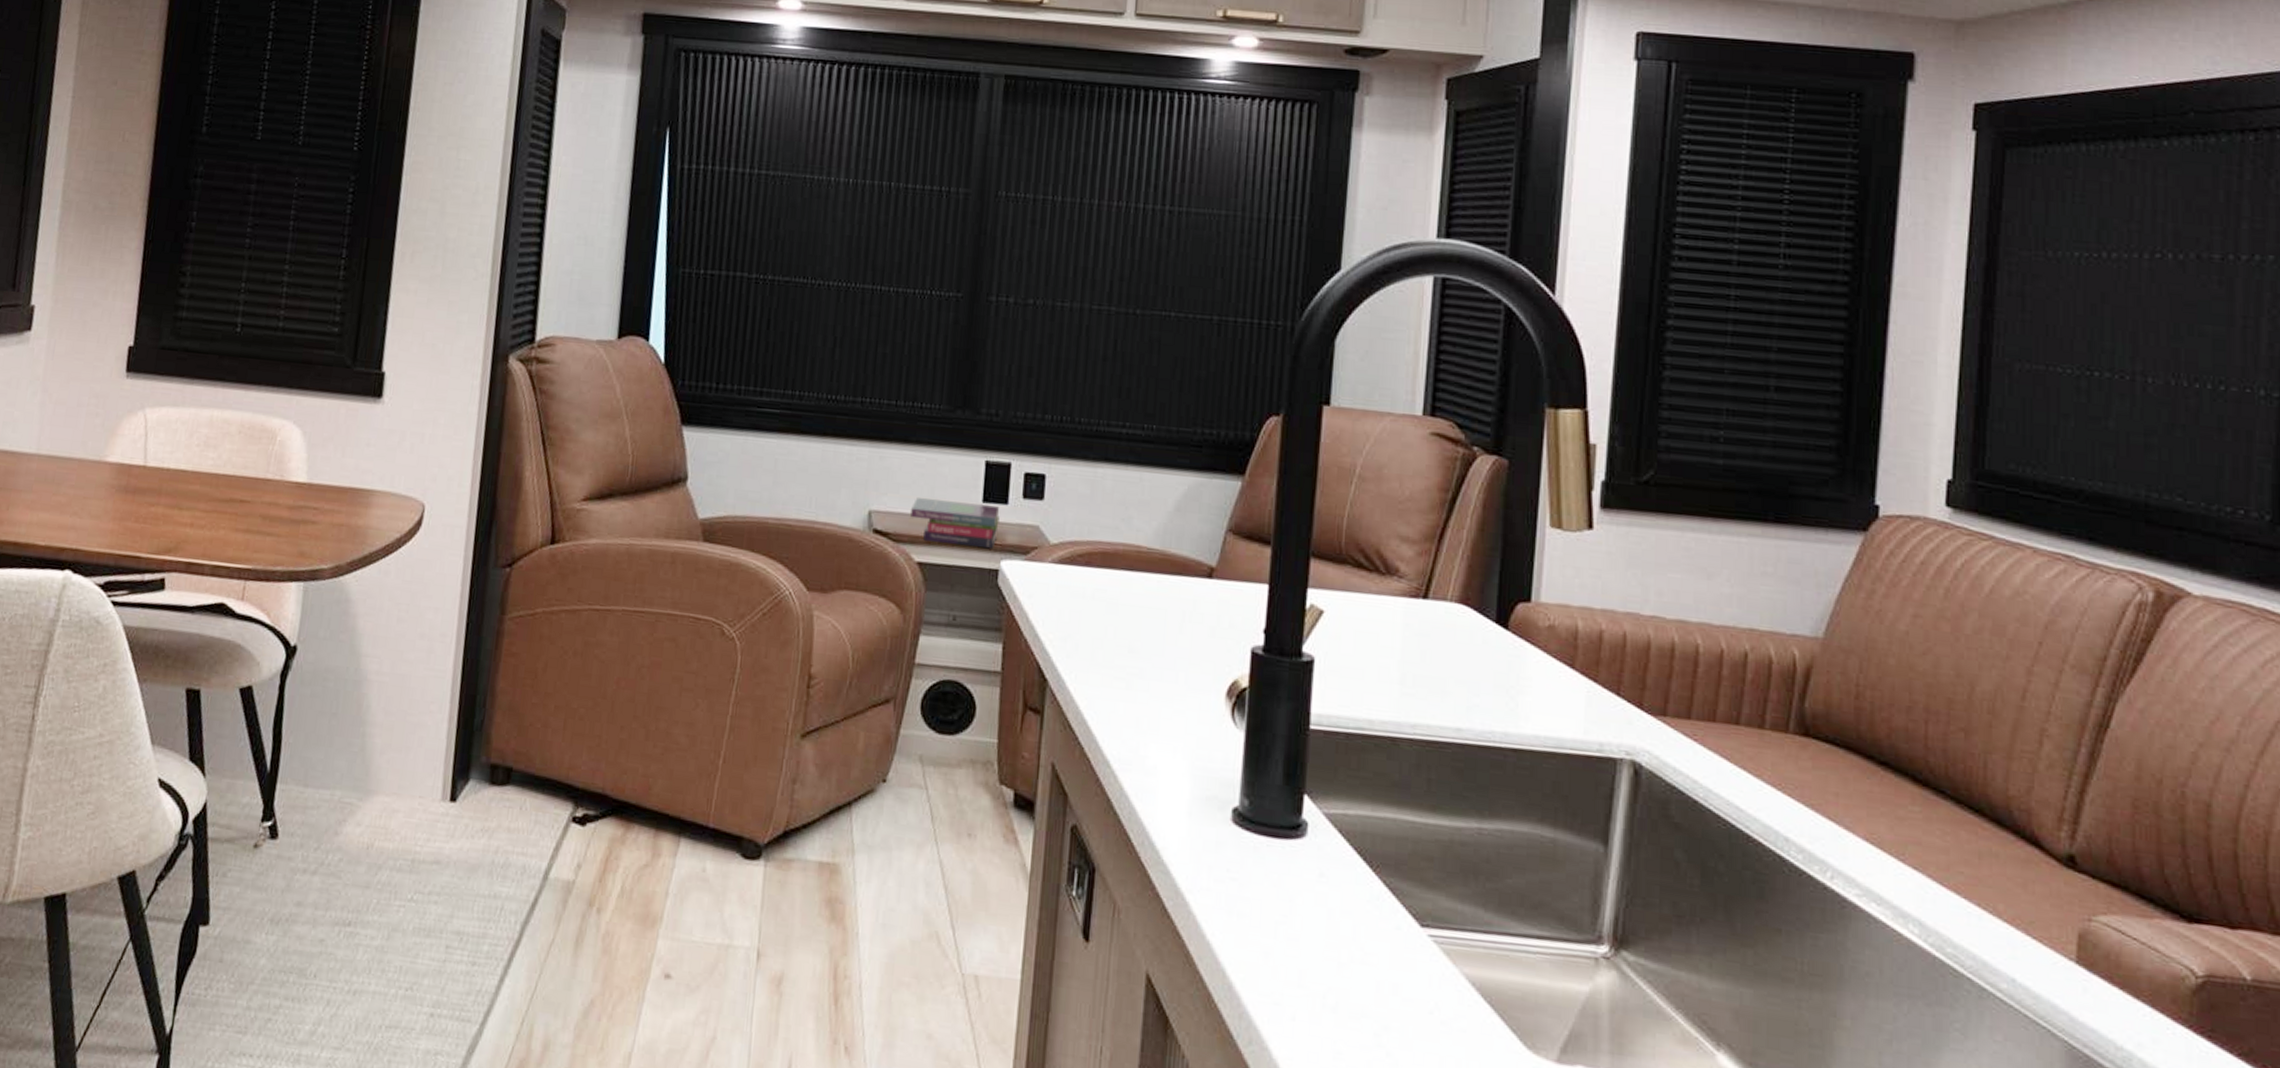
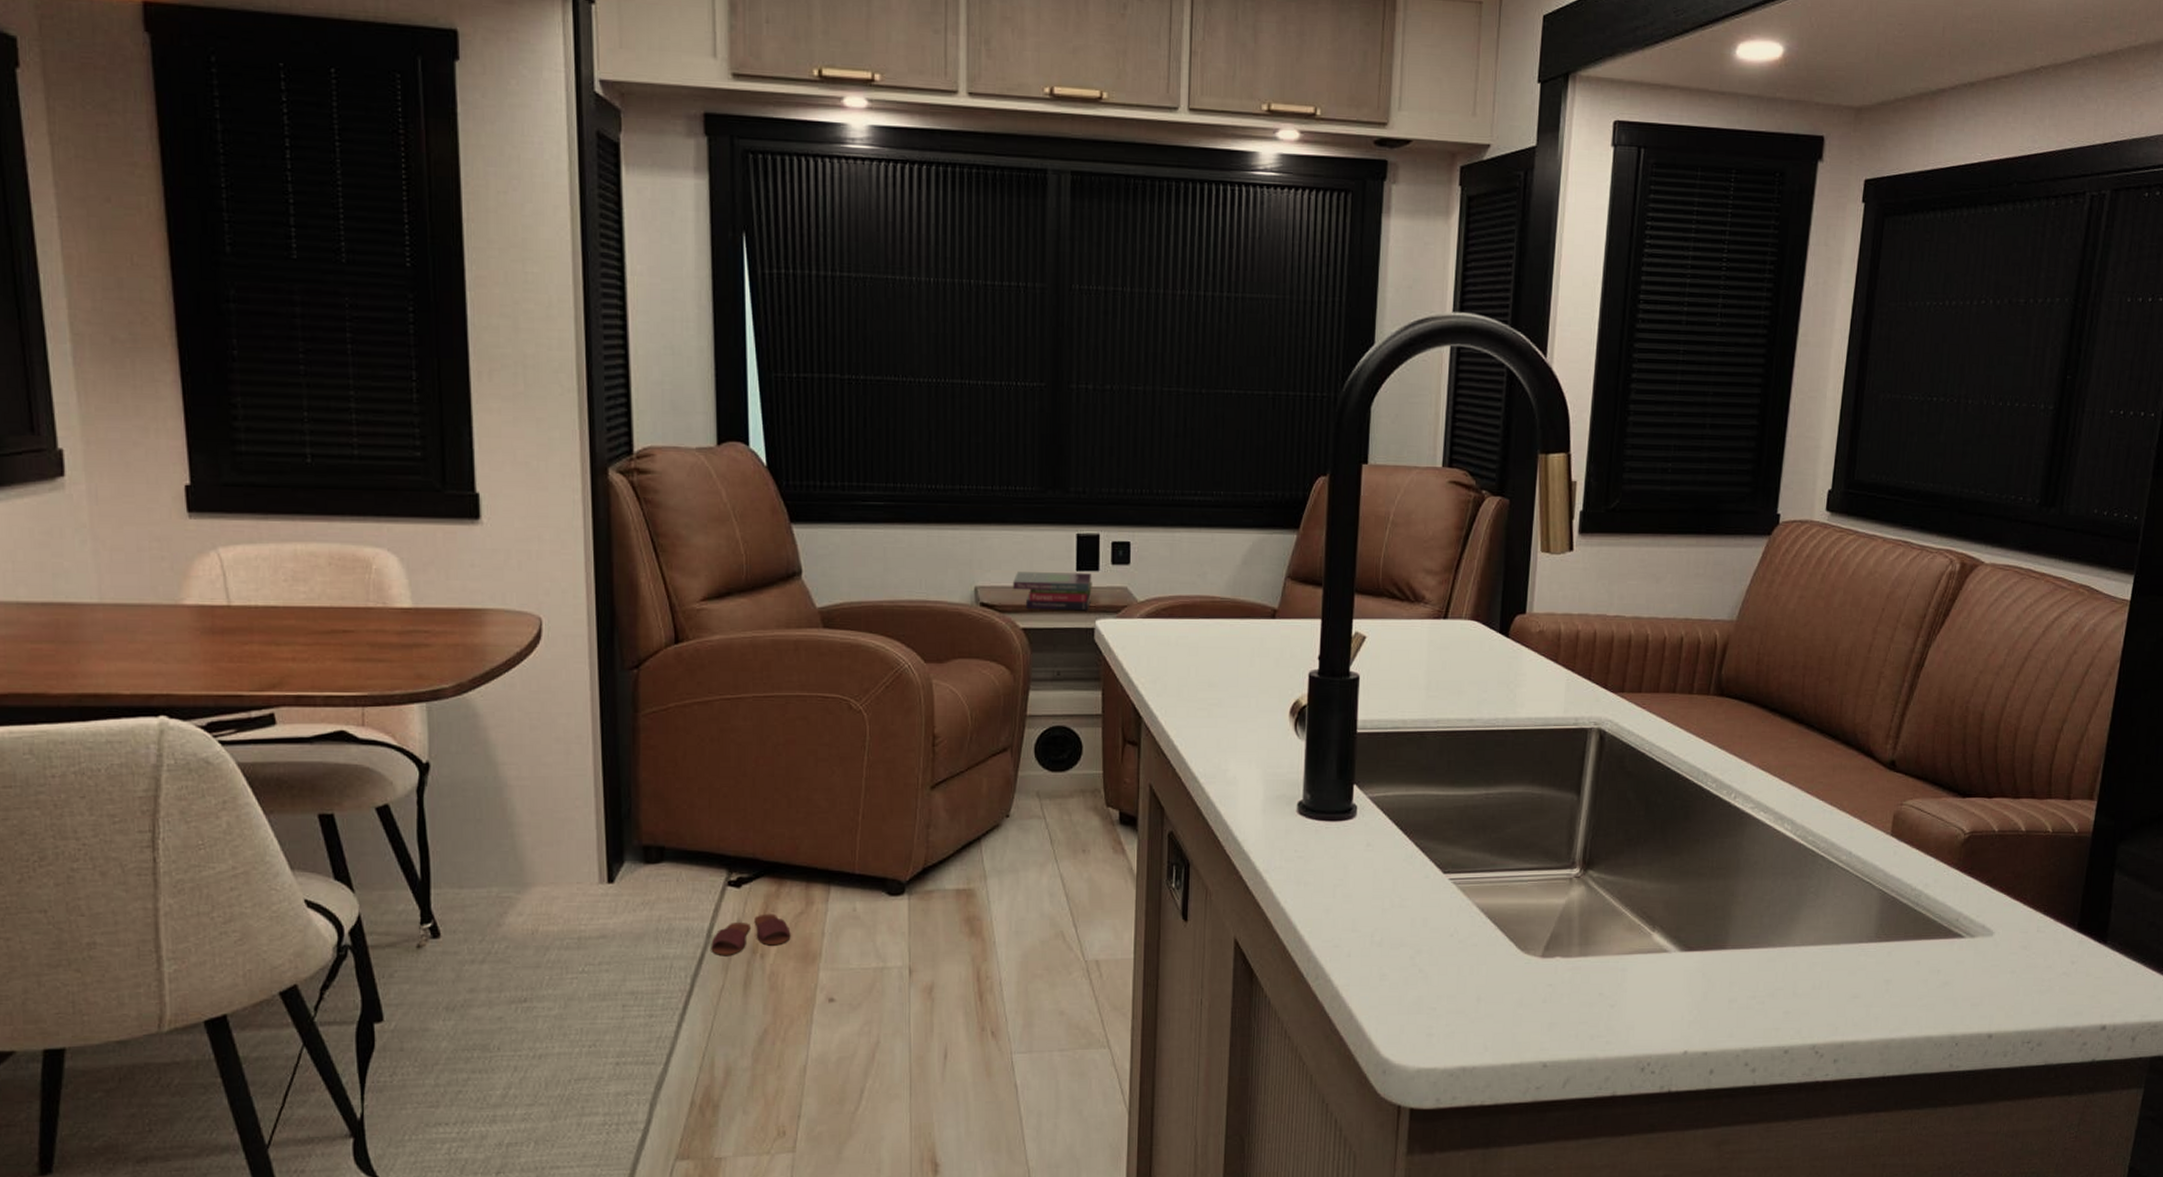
slippers: none [546,860,632,905] -> present [711,913,791,955]

